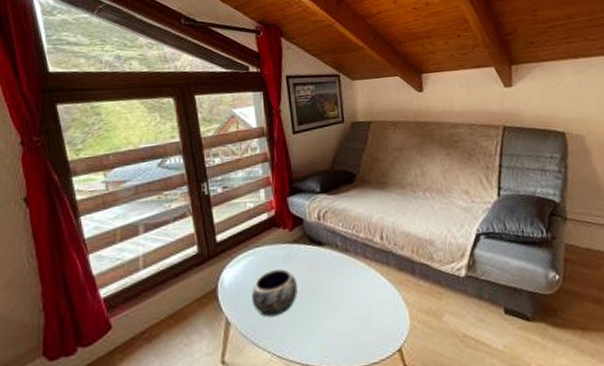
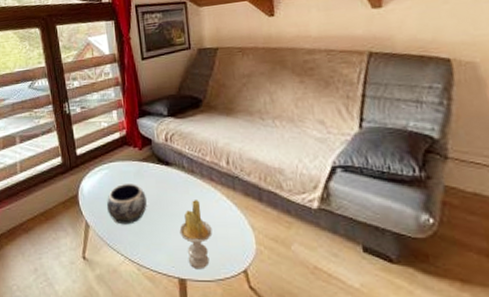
candle: none [333,280,367,356] -> present [179,200,213,270]

